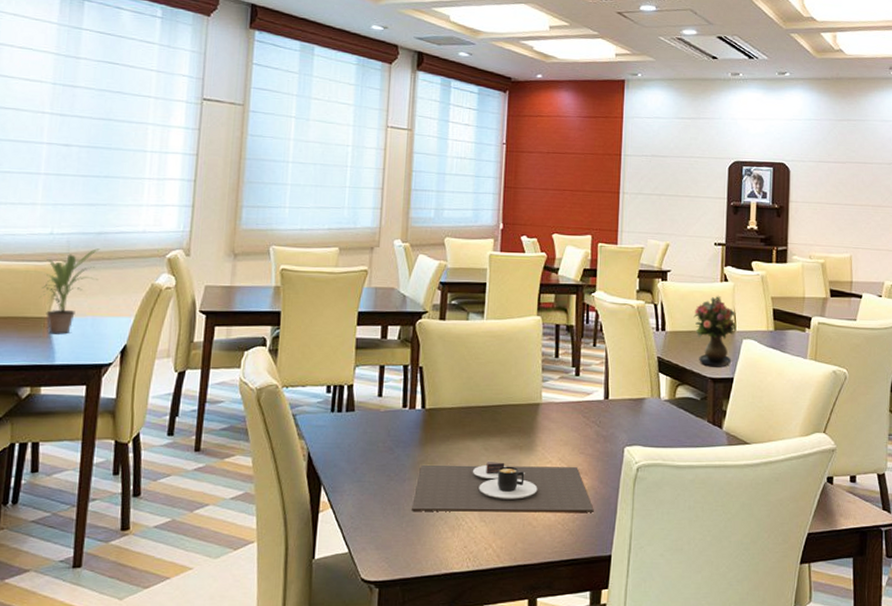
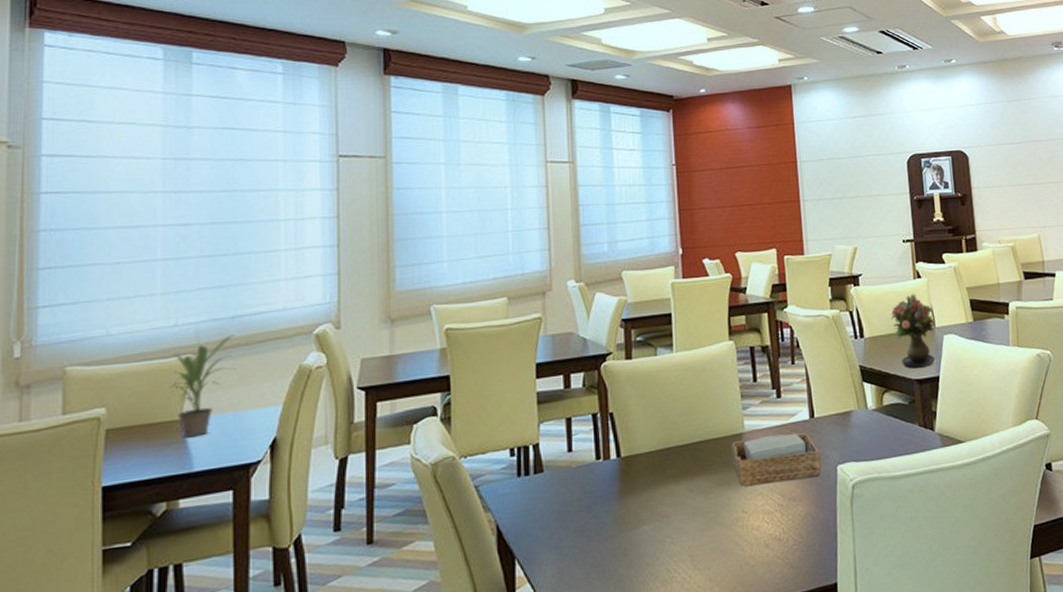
place setting: present [412,462,594,513] -> none [618,495,813,571]
napkin holder: none [527,410,610,454] -> present [731,433,821,486]

